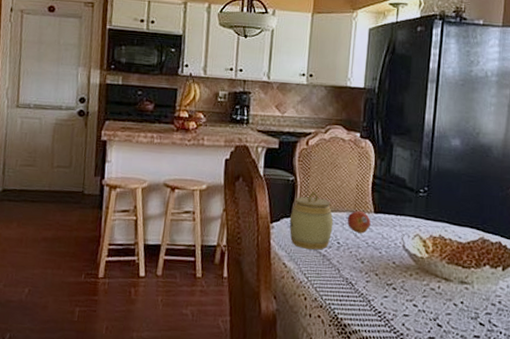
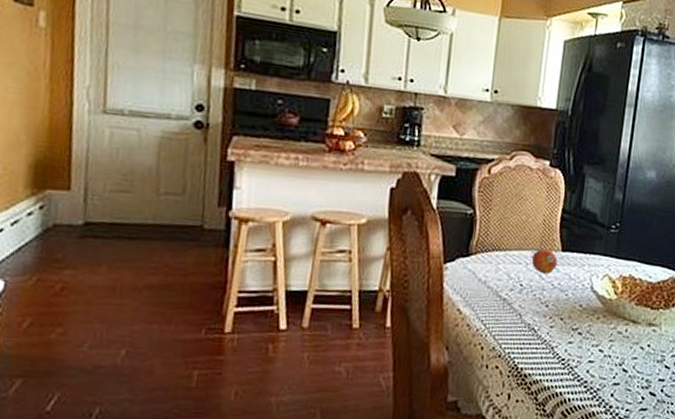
jar: present [289,191,334,250] -> none [466,227,517,294]

